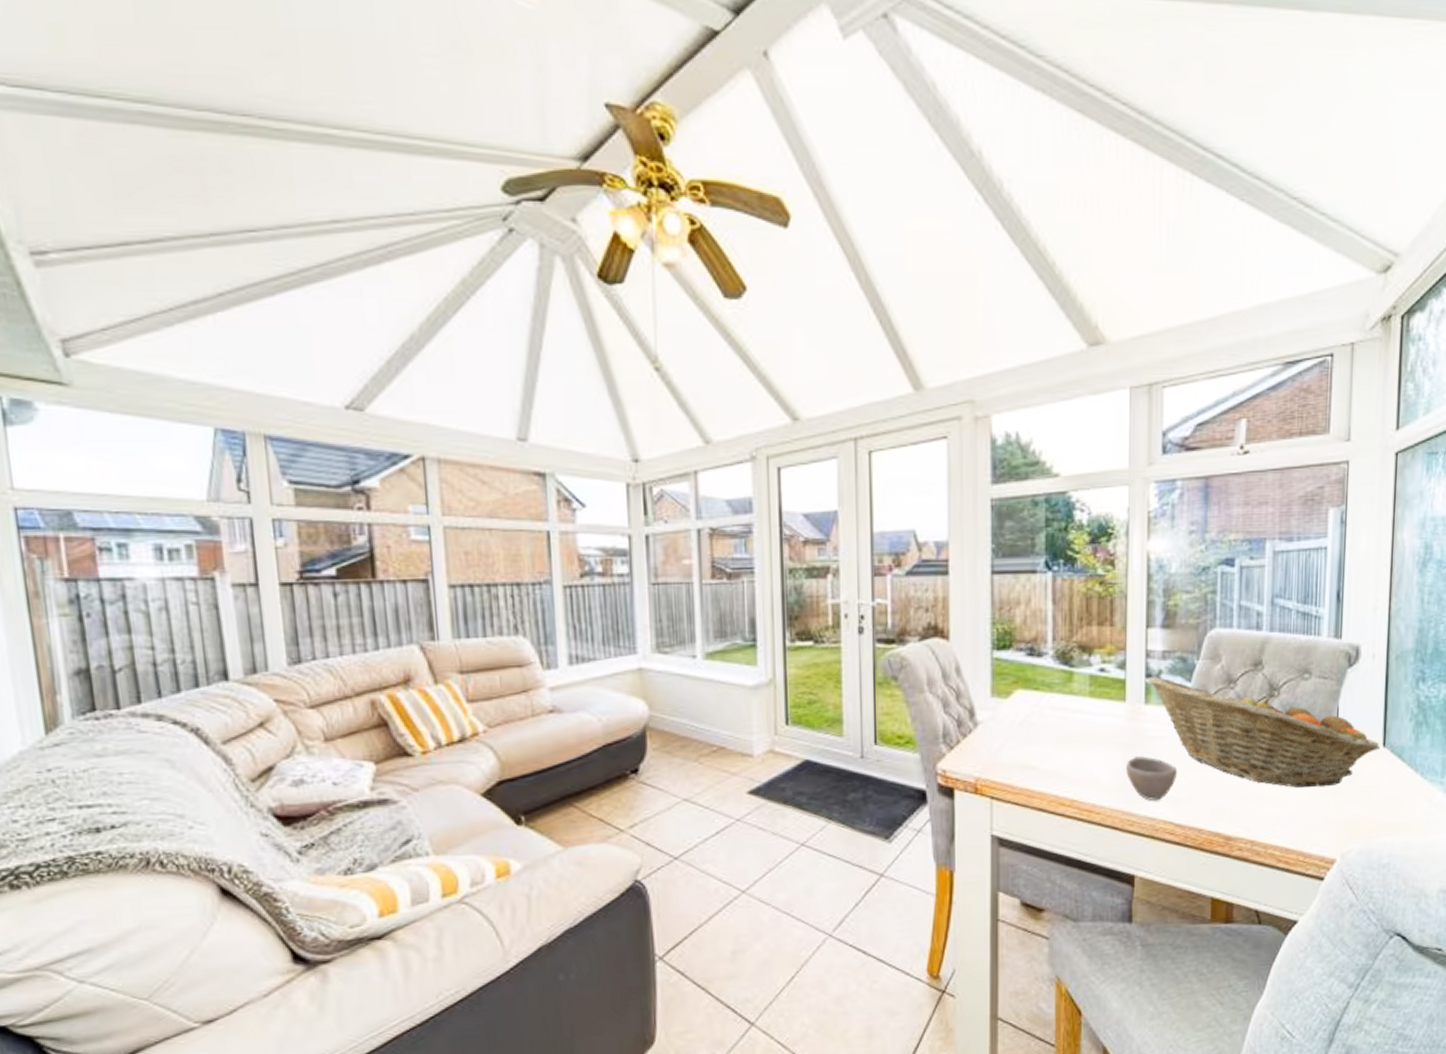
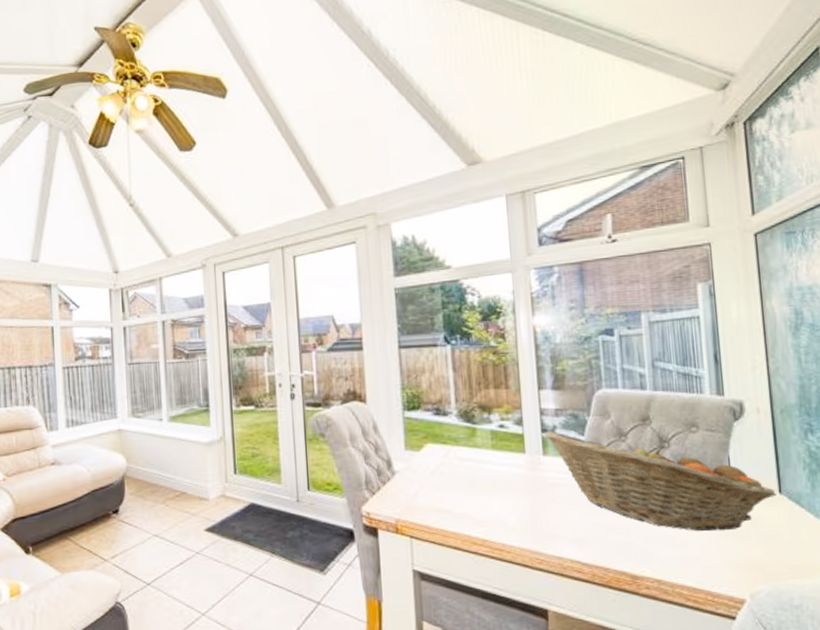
cup: present [1126,755,1178,801] -> none [531,500,580,541]

